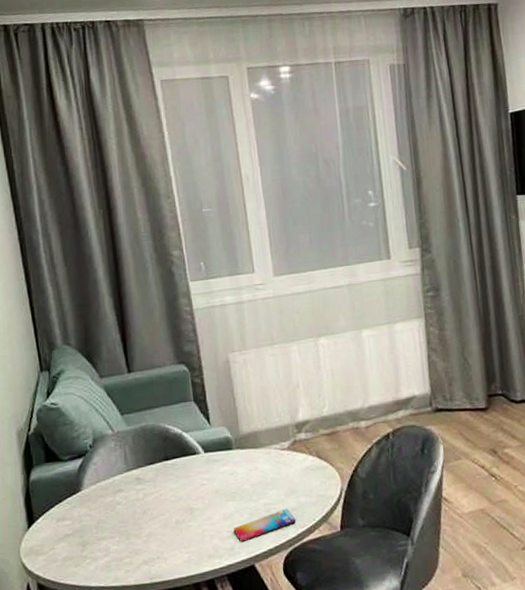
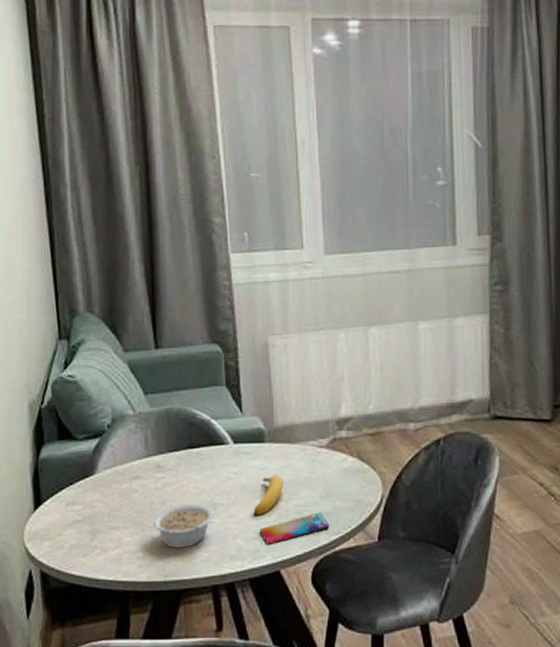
legume: none [136,510,191,552] -> present [153,503,214,548]
banana: none [226,478,252,516] -> present [253,475,283,515]

